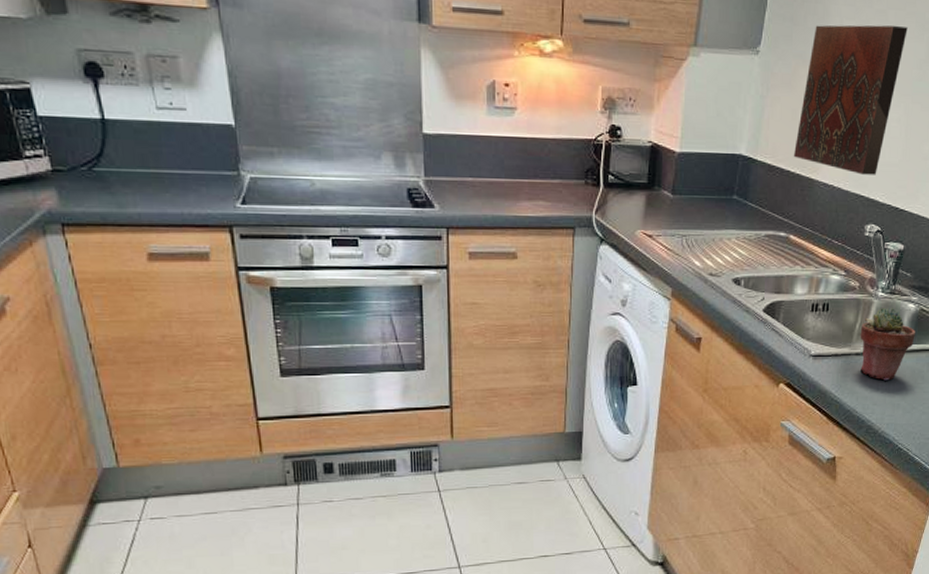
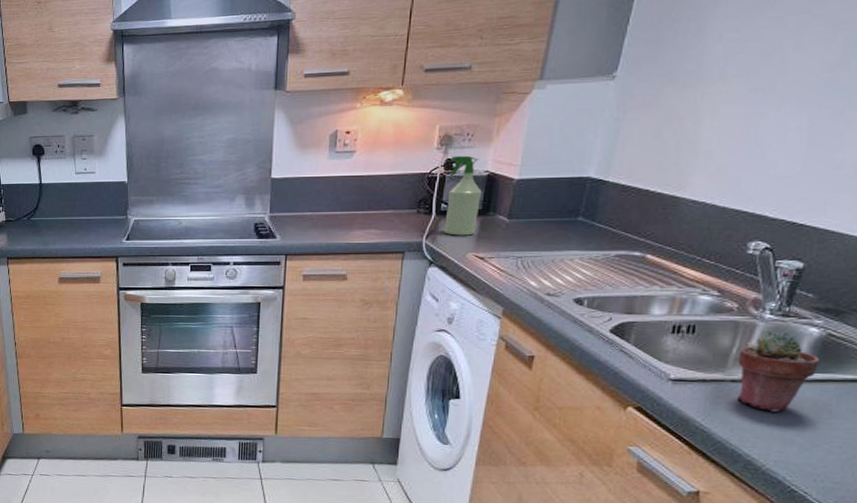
spray bottle: none [613,122,647,211] -> present [444,155,483,236]
decorative tile: present [793,25,908,175] -> none [653,30,814,189]

